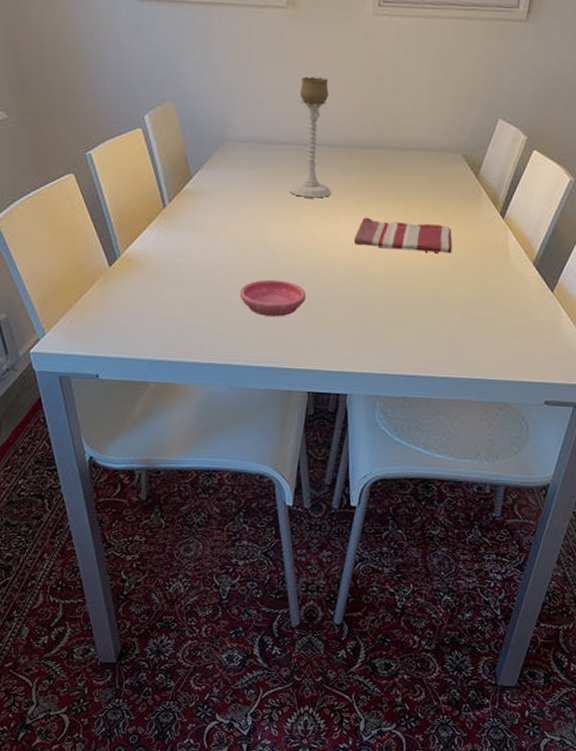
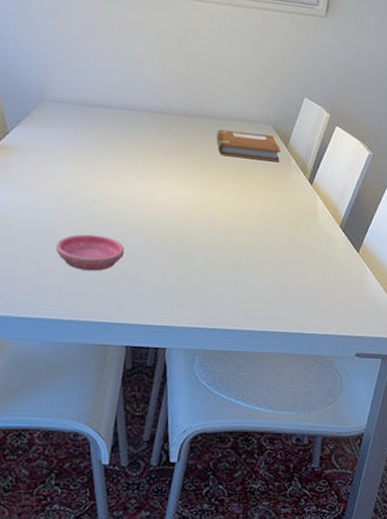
candle holder: present [290,76,332,198] -> none [109,47,151,159]
dish towel: present [354,217,453,254] -> none [173,178,266,215]
notebook: none [400,161,471,194] -> present [216,129,281,161]

